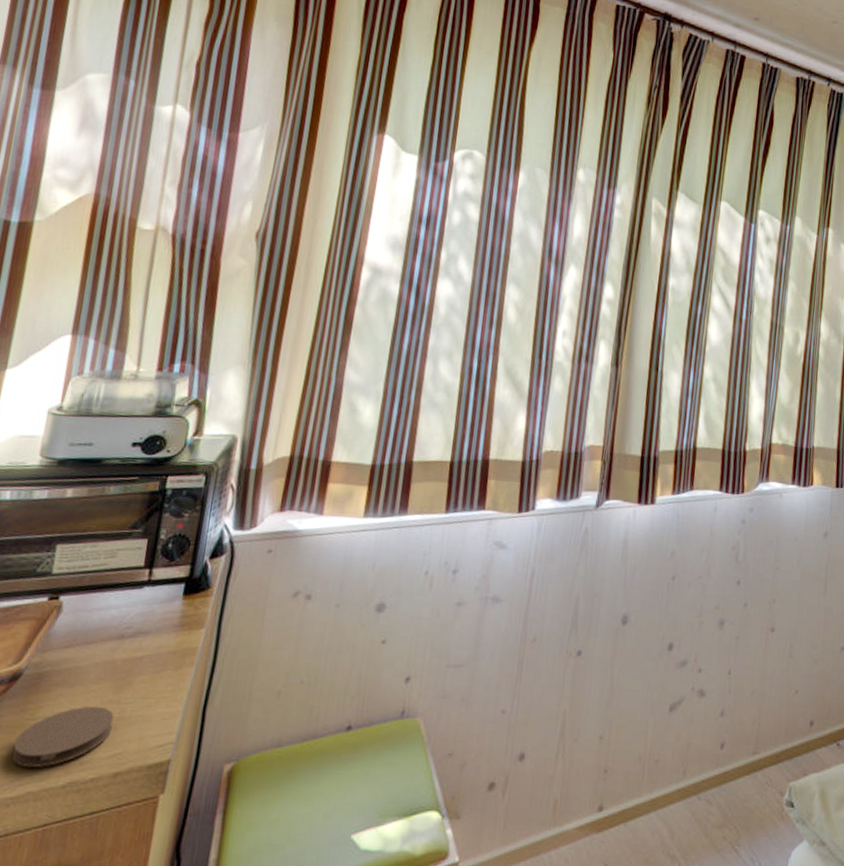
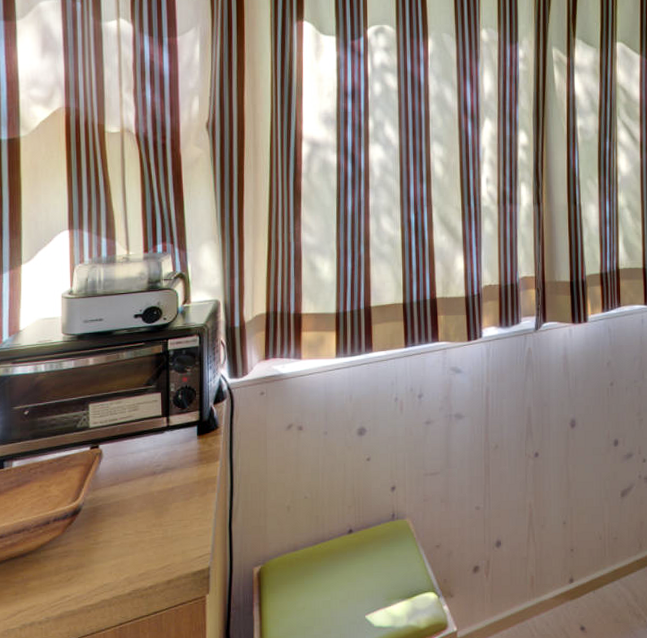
coaster: present [11,706,115,768] -> none [84,529,160,582]

